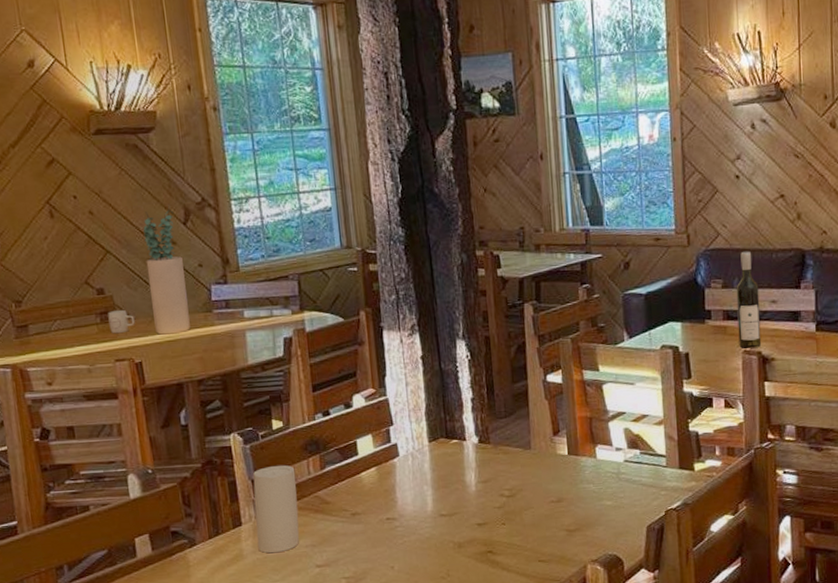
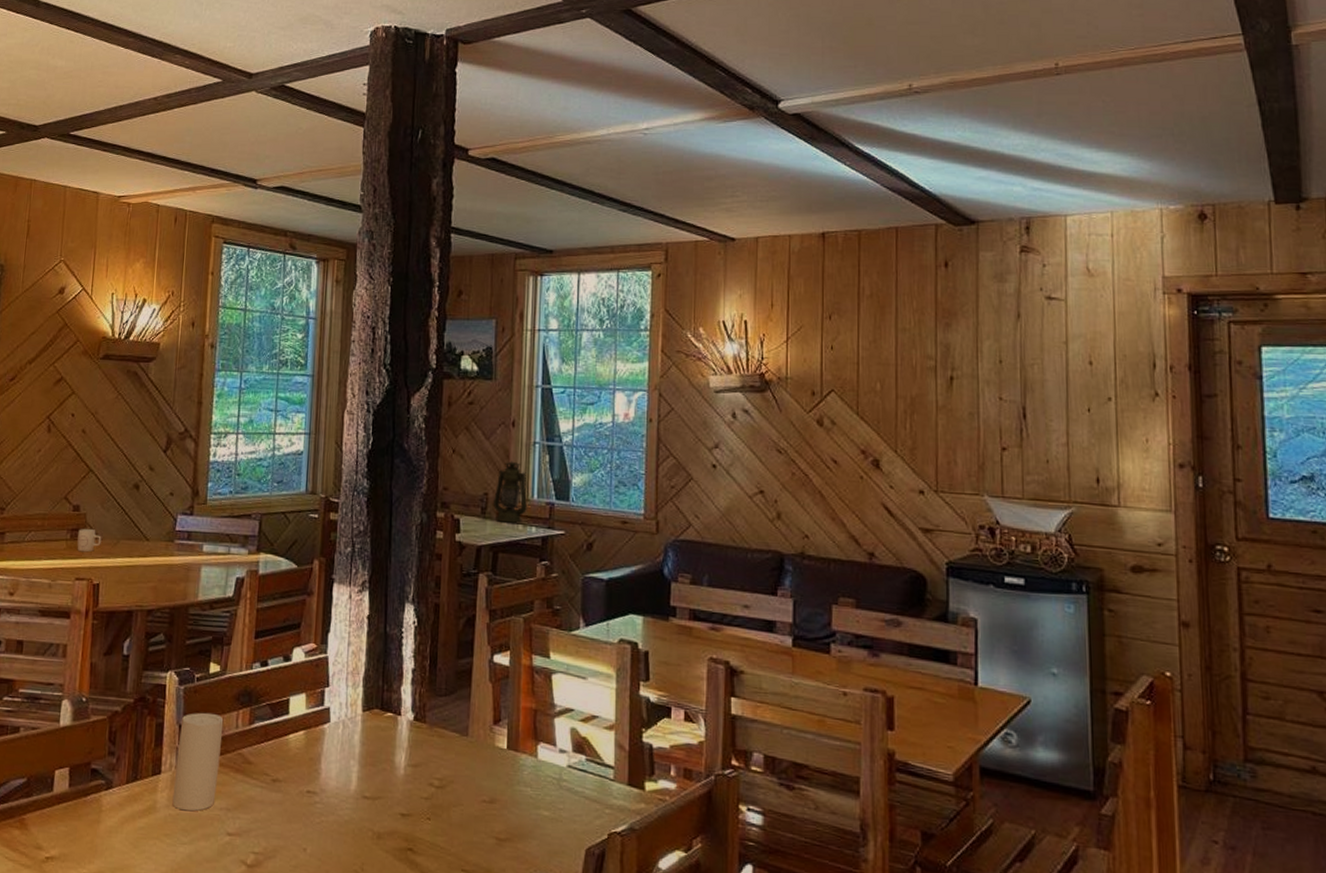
vase: present [143,203,191,335] -> none [118,430,158,560]
lantern: none [530,193,567,253] -> present [494,461,531,523]
bottle: present [736,251,762,348] -> none [705,546,731,656]

